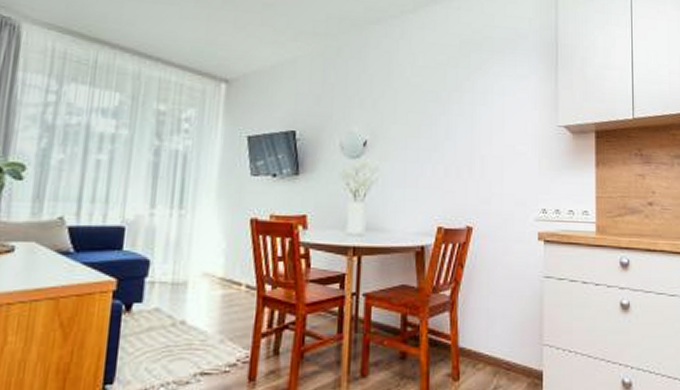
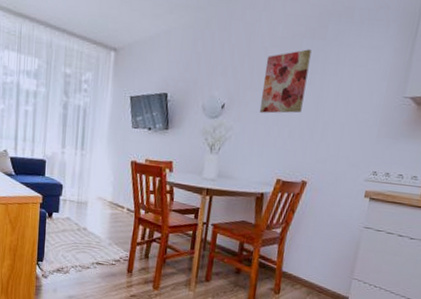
wall art: none [407,78,457,150] -> present [259,49,312,114]

